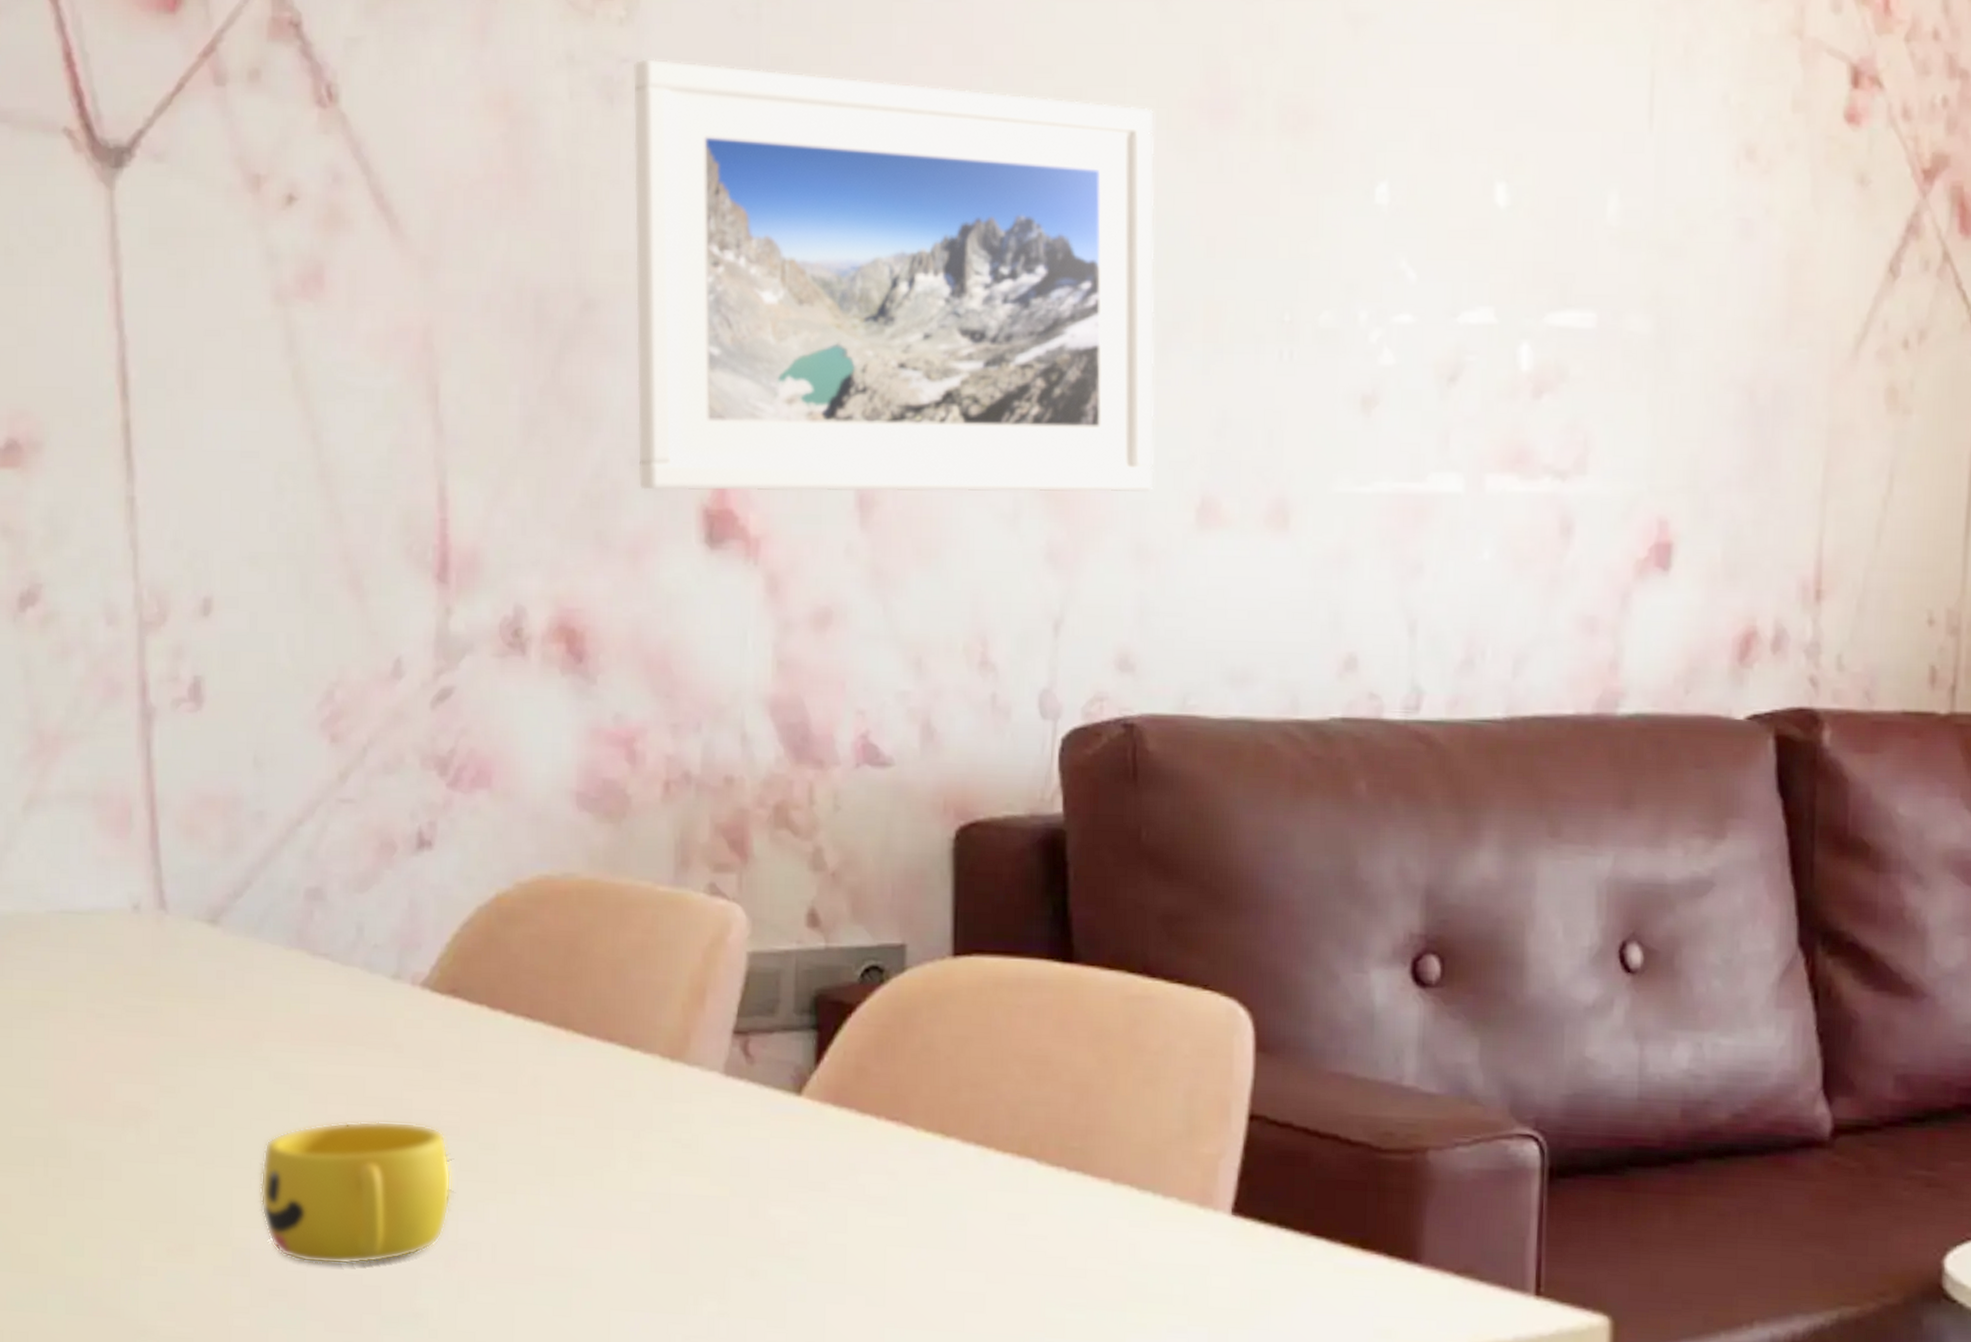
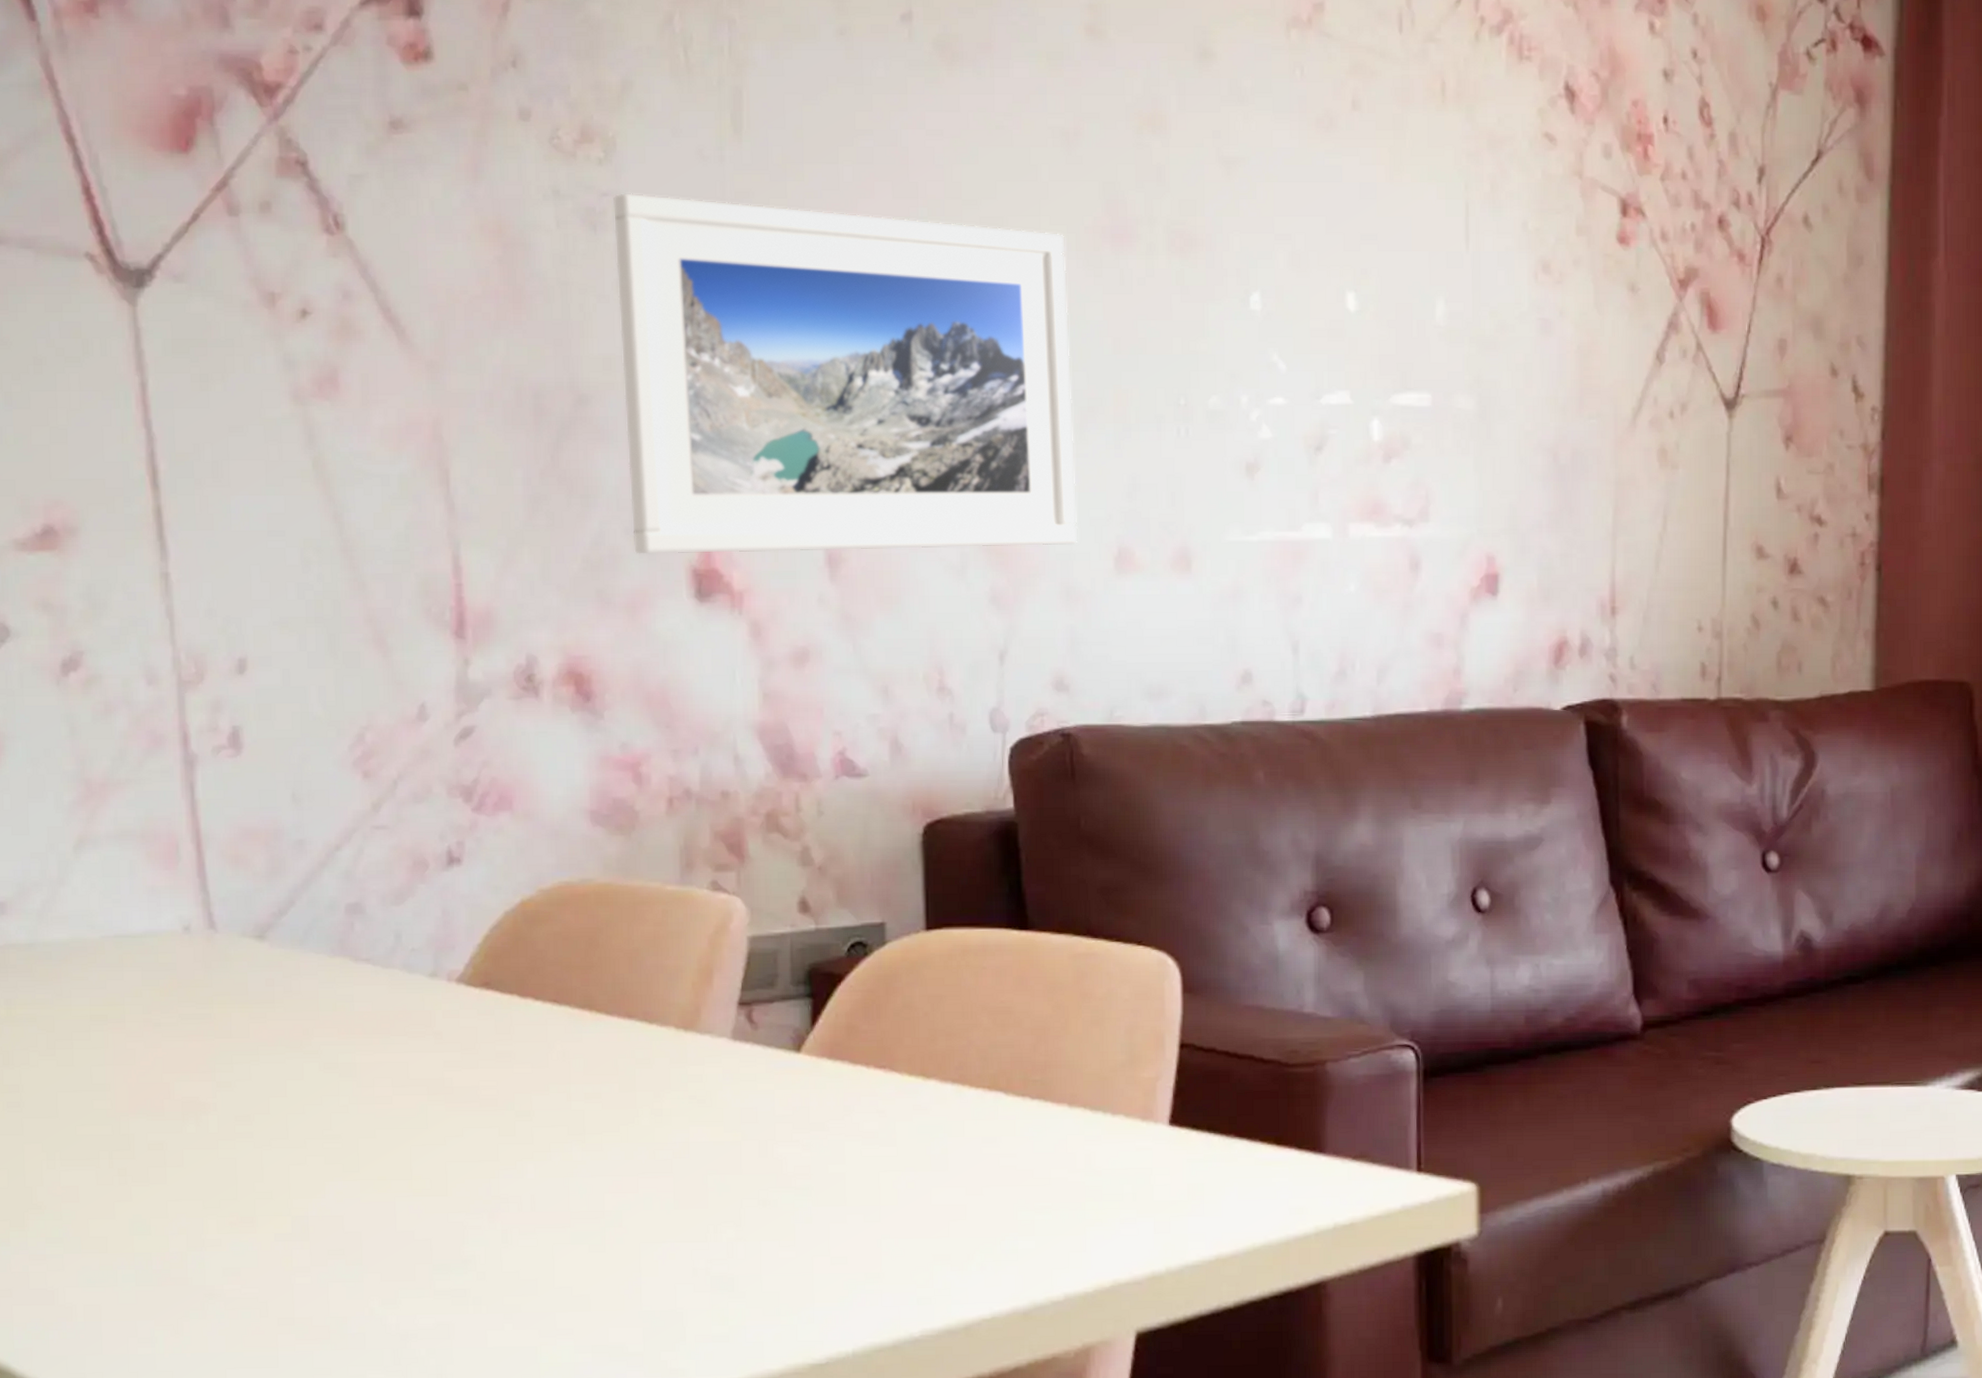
cup: present [259,1120,452,1265] -> none [314,1098,492,1224]

